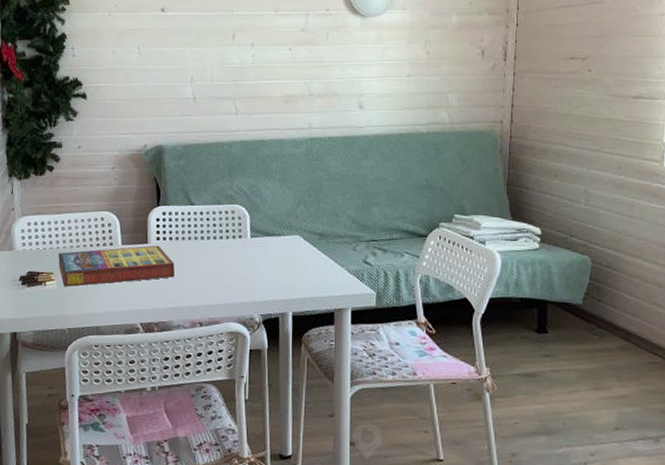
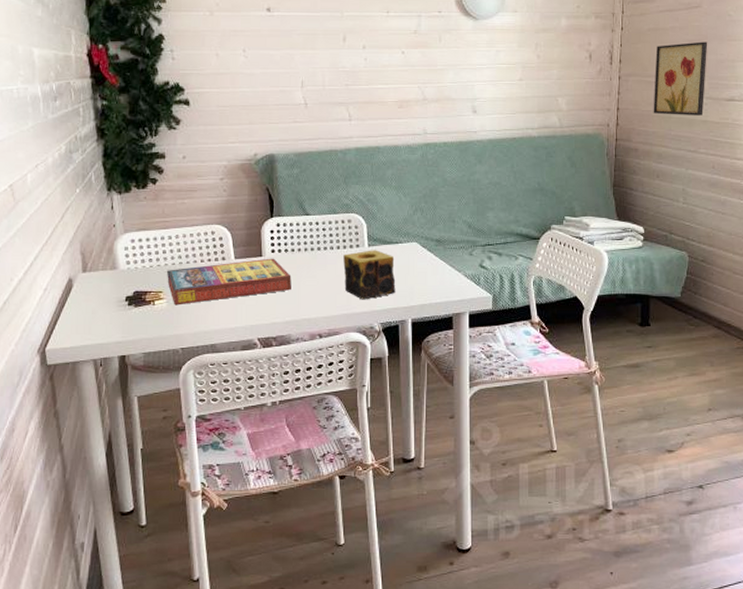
candle: none [225,241,277,291] -> present [343,250,396,300]
wall art: none [551,37,612,113] -> present [653,41,708,116]

